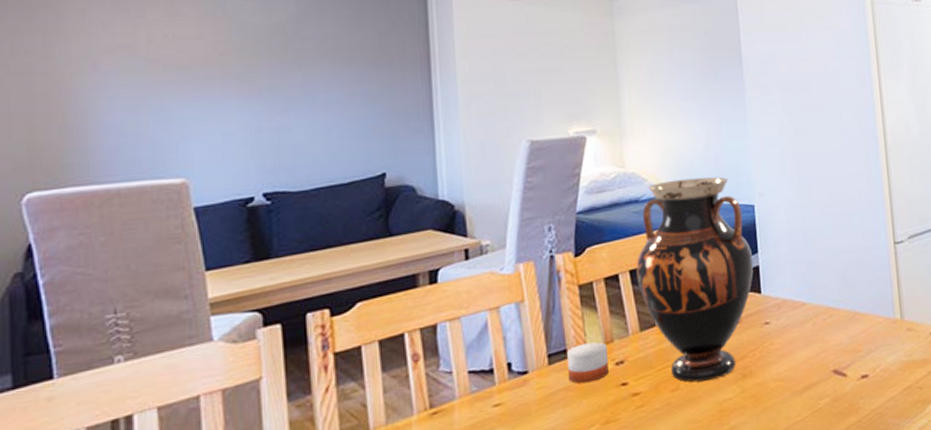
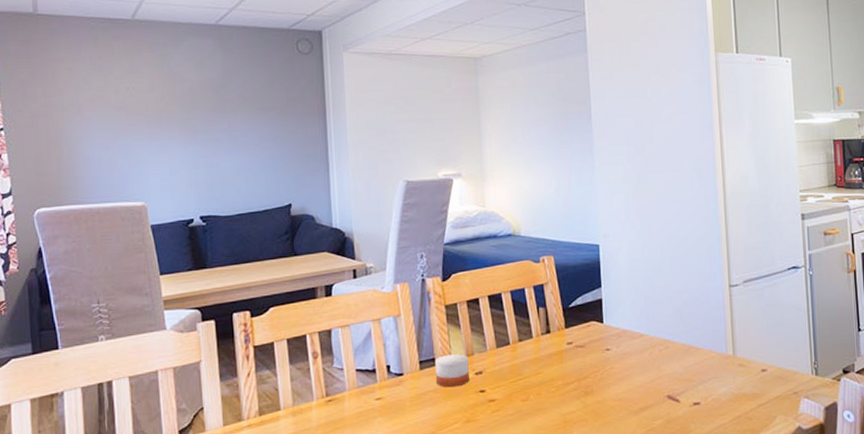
vase: present [636,176,754,383] -> none [494,218,597,395]

